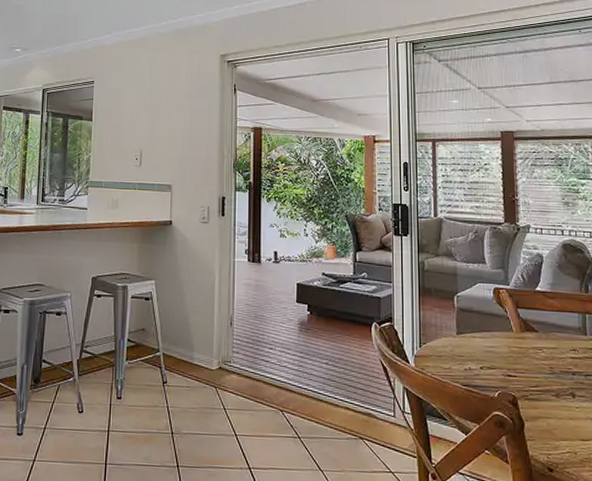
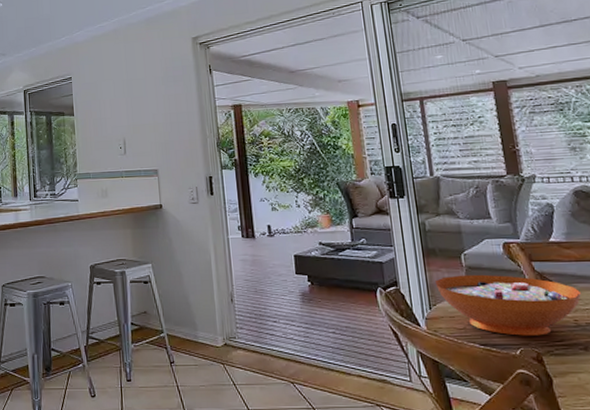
decorative bowl: none [427,316,559,380] -> present [434,274,582,336]

